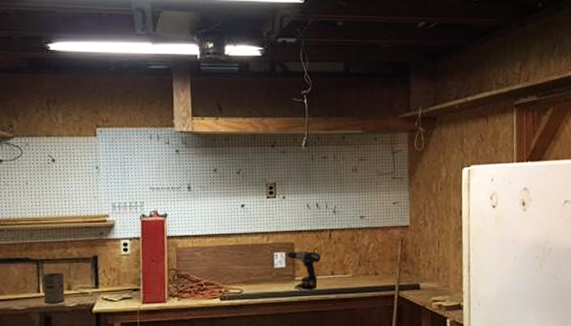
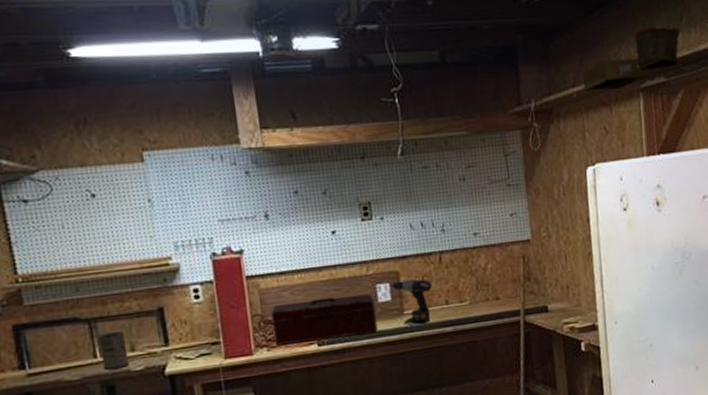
toolbox: none [184,259,272,297] -> present [271,293,378,346]
box: none [465,78,519,104] -> present [583,57,645,92]
can: none [512,53,554,90] -> present [634,26,681,71]

